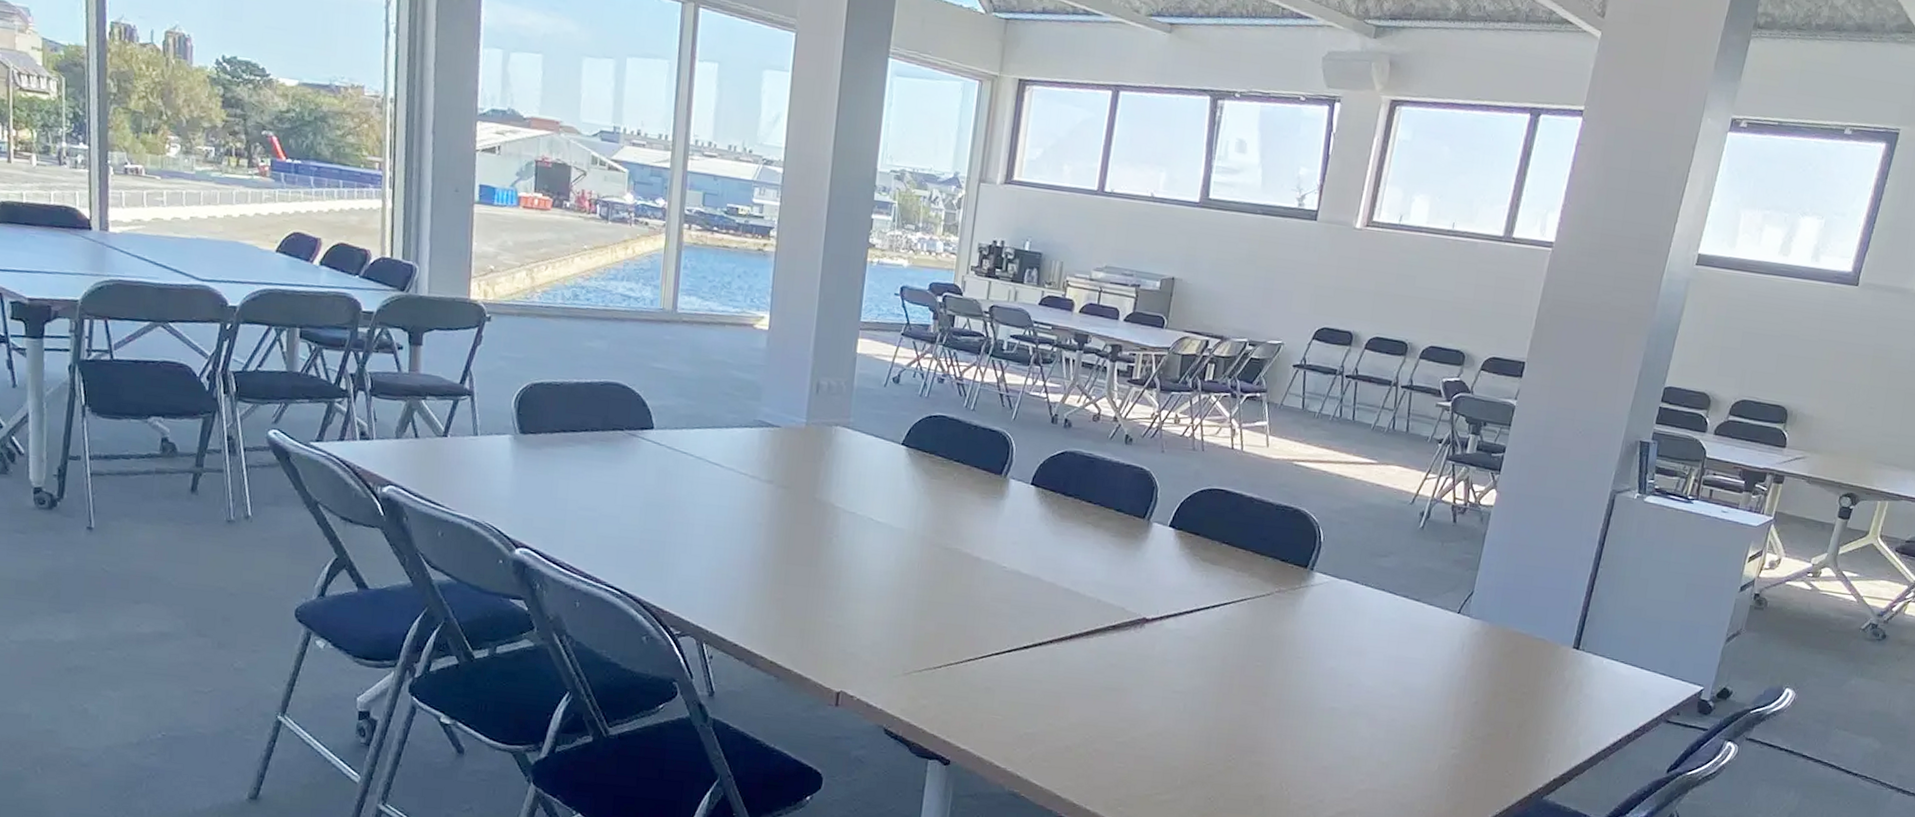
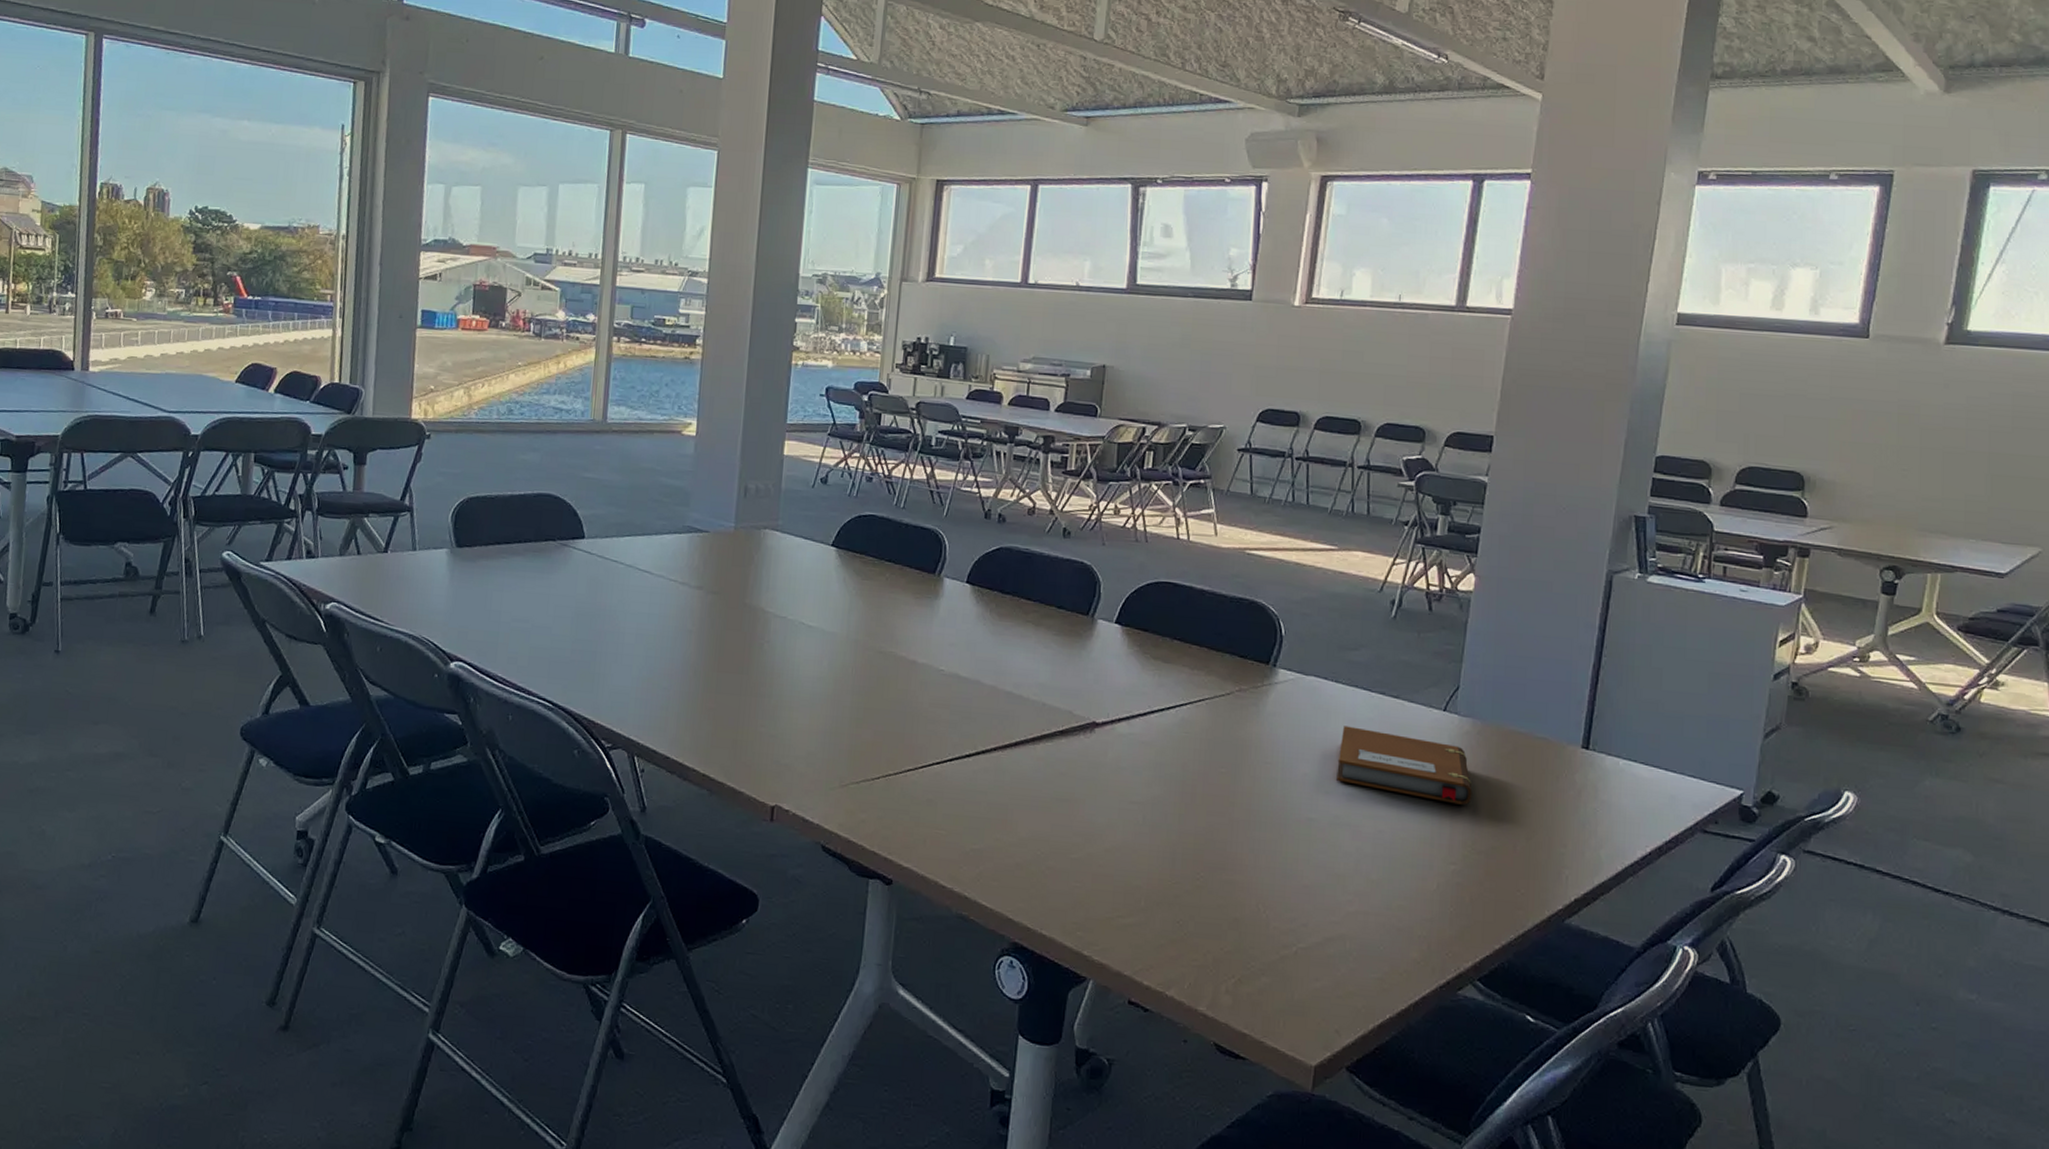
notebook: none [1359,625,1476,697] -> present [1336,726,1472,805]

